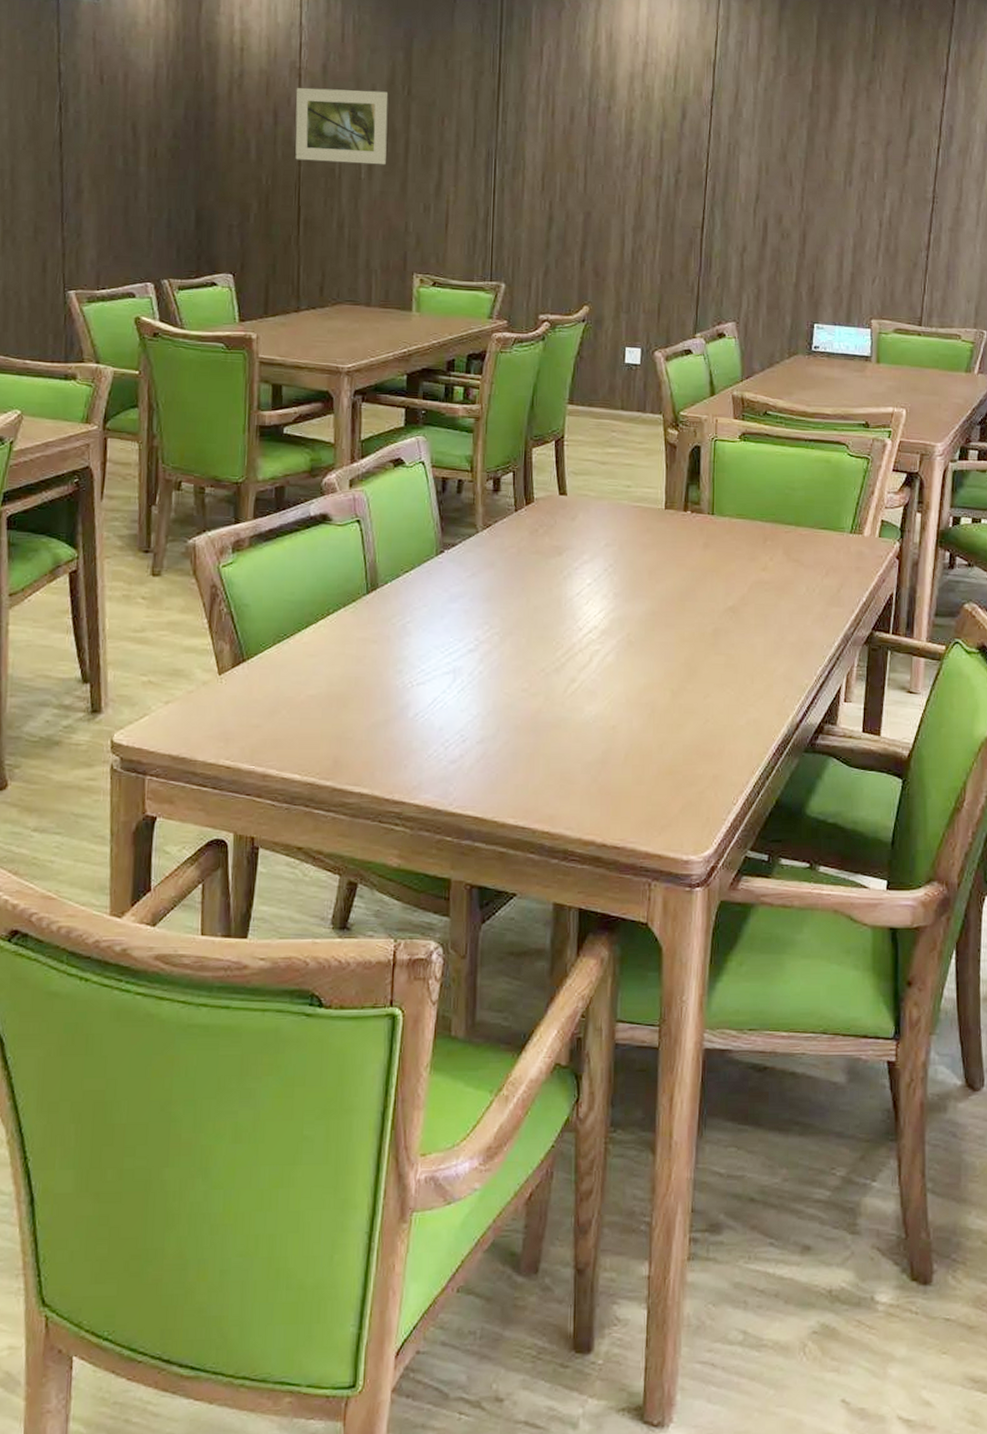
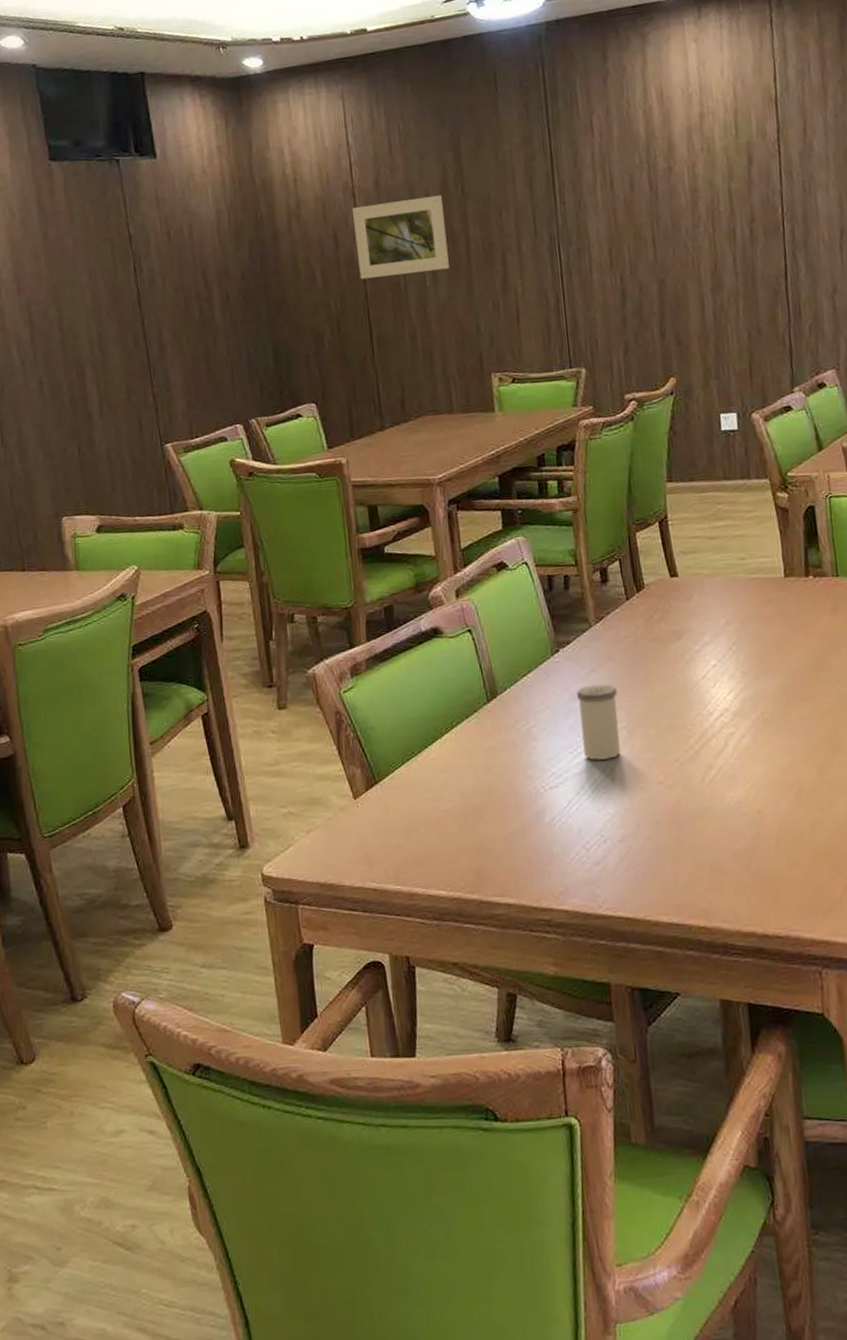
salt shaker: none [454,588,494,662] -> present [577,684,620,760]

